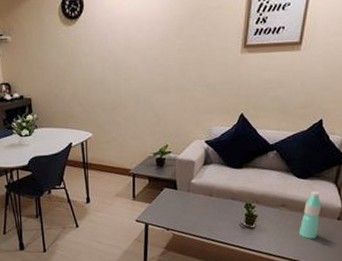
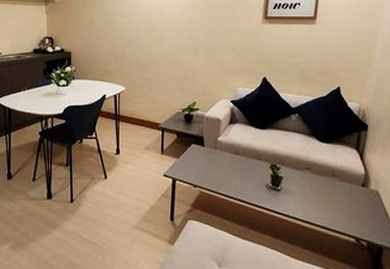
water bottle: present [298,191,322,239] -> none [324,156,345,205]

